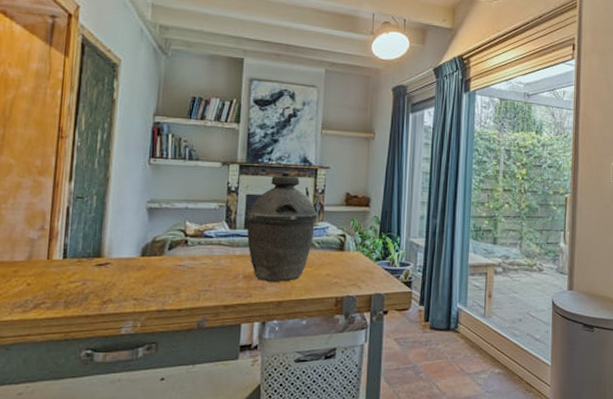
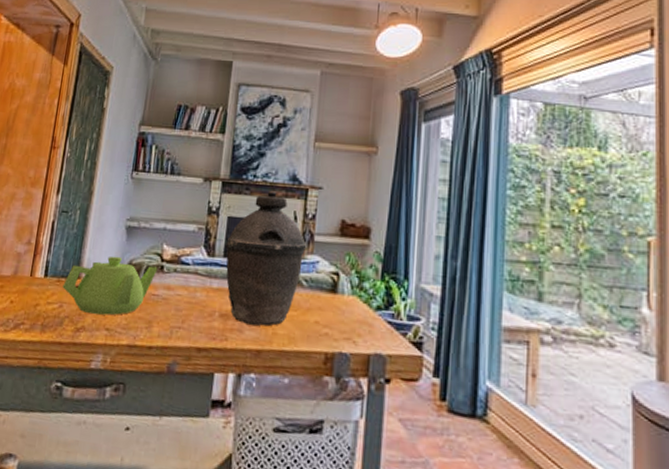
teapot: none [84,235,182,287] -> present [62,256,158,316]

